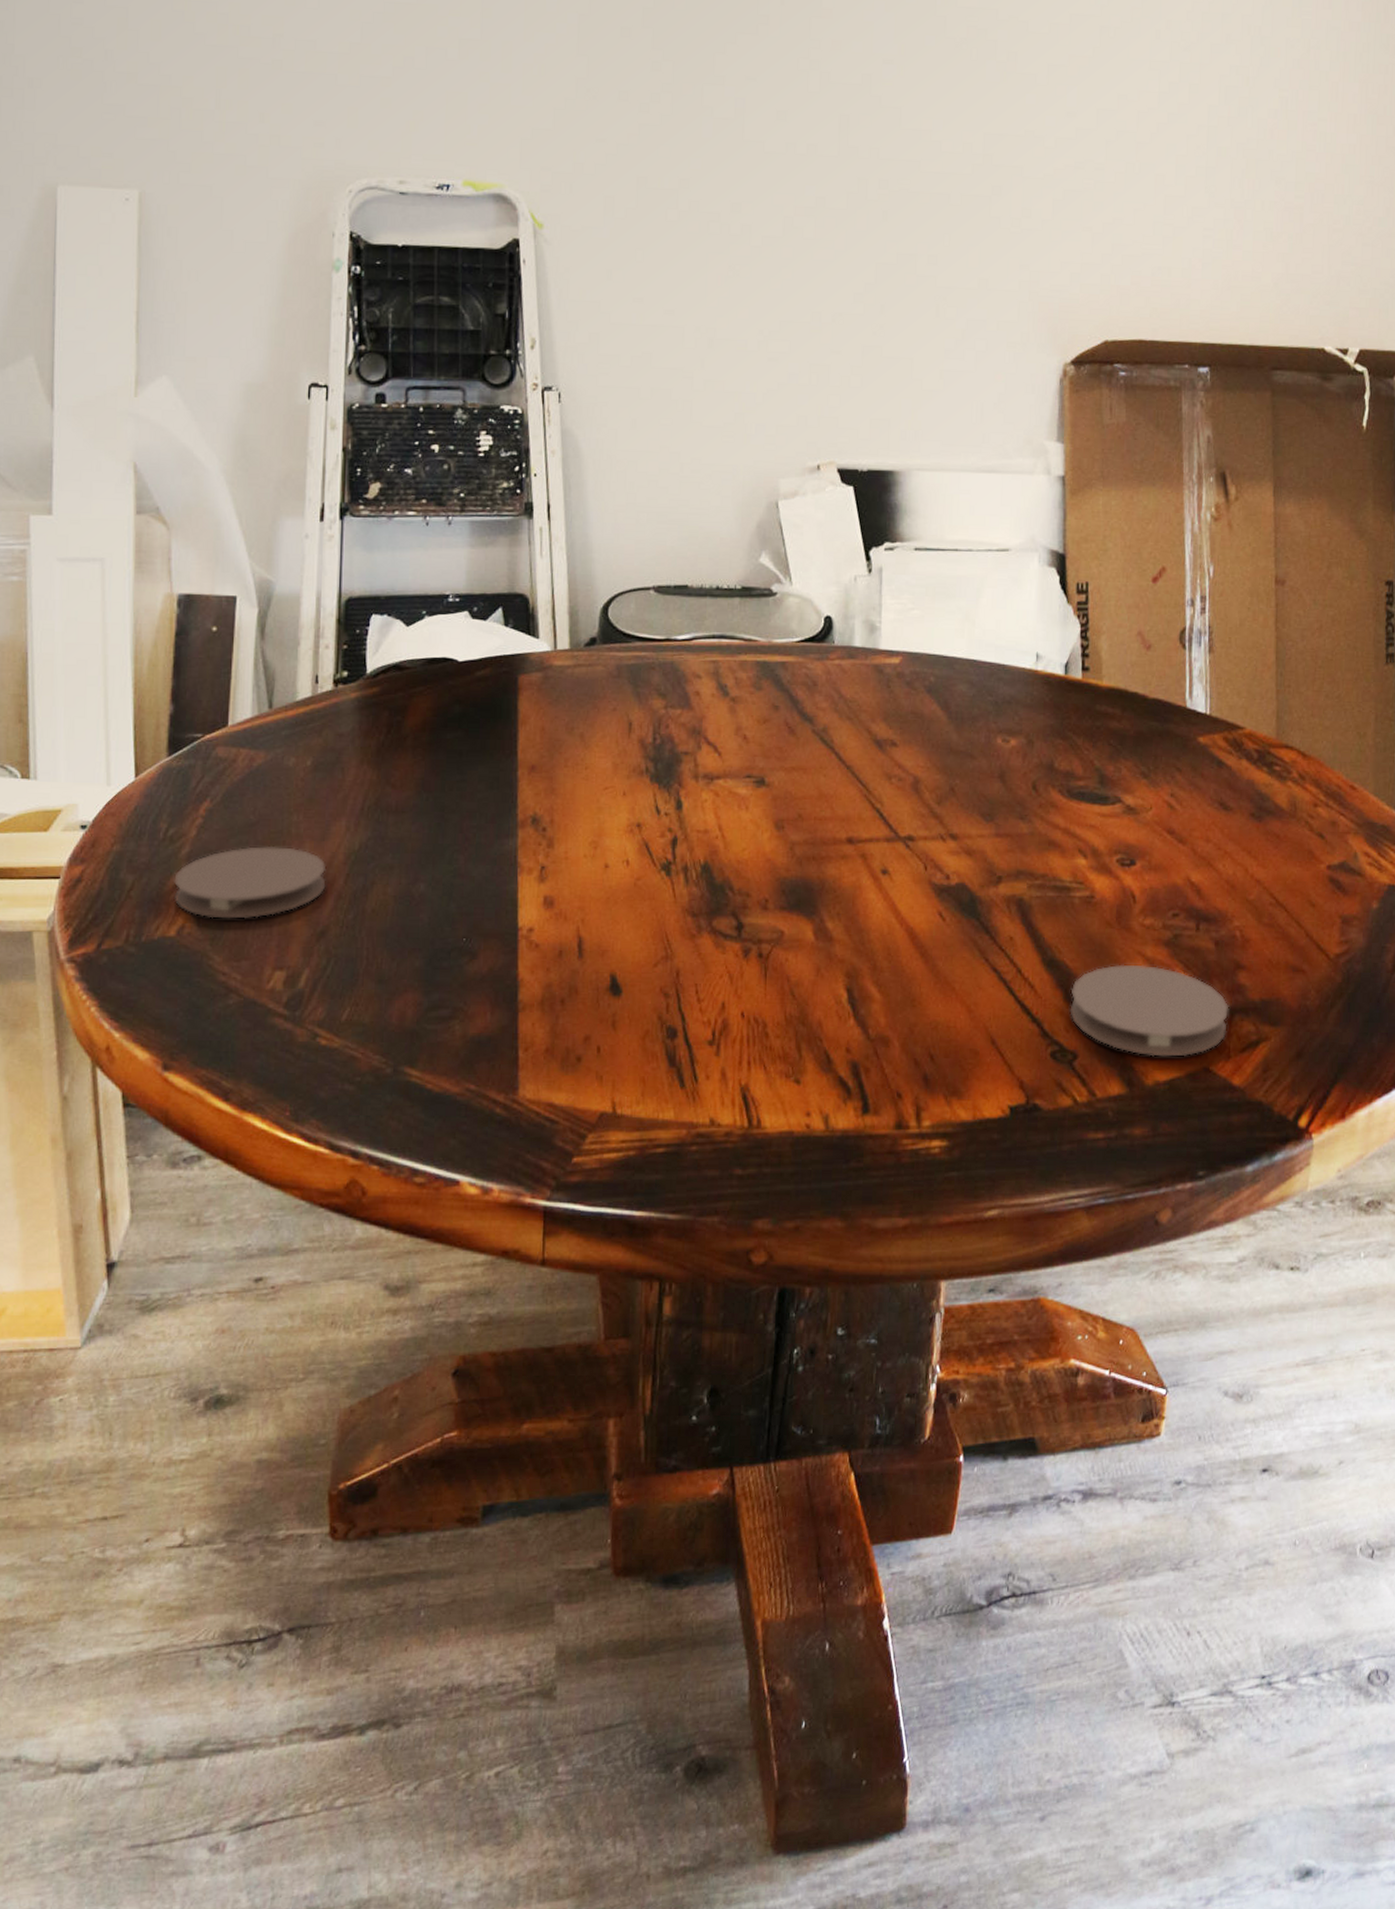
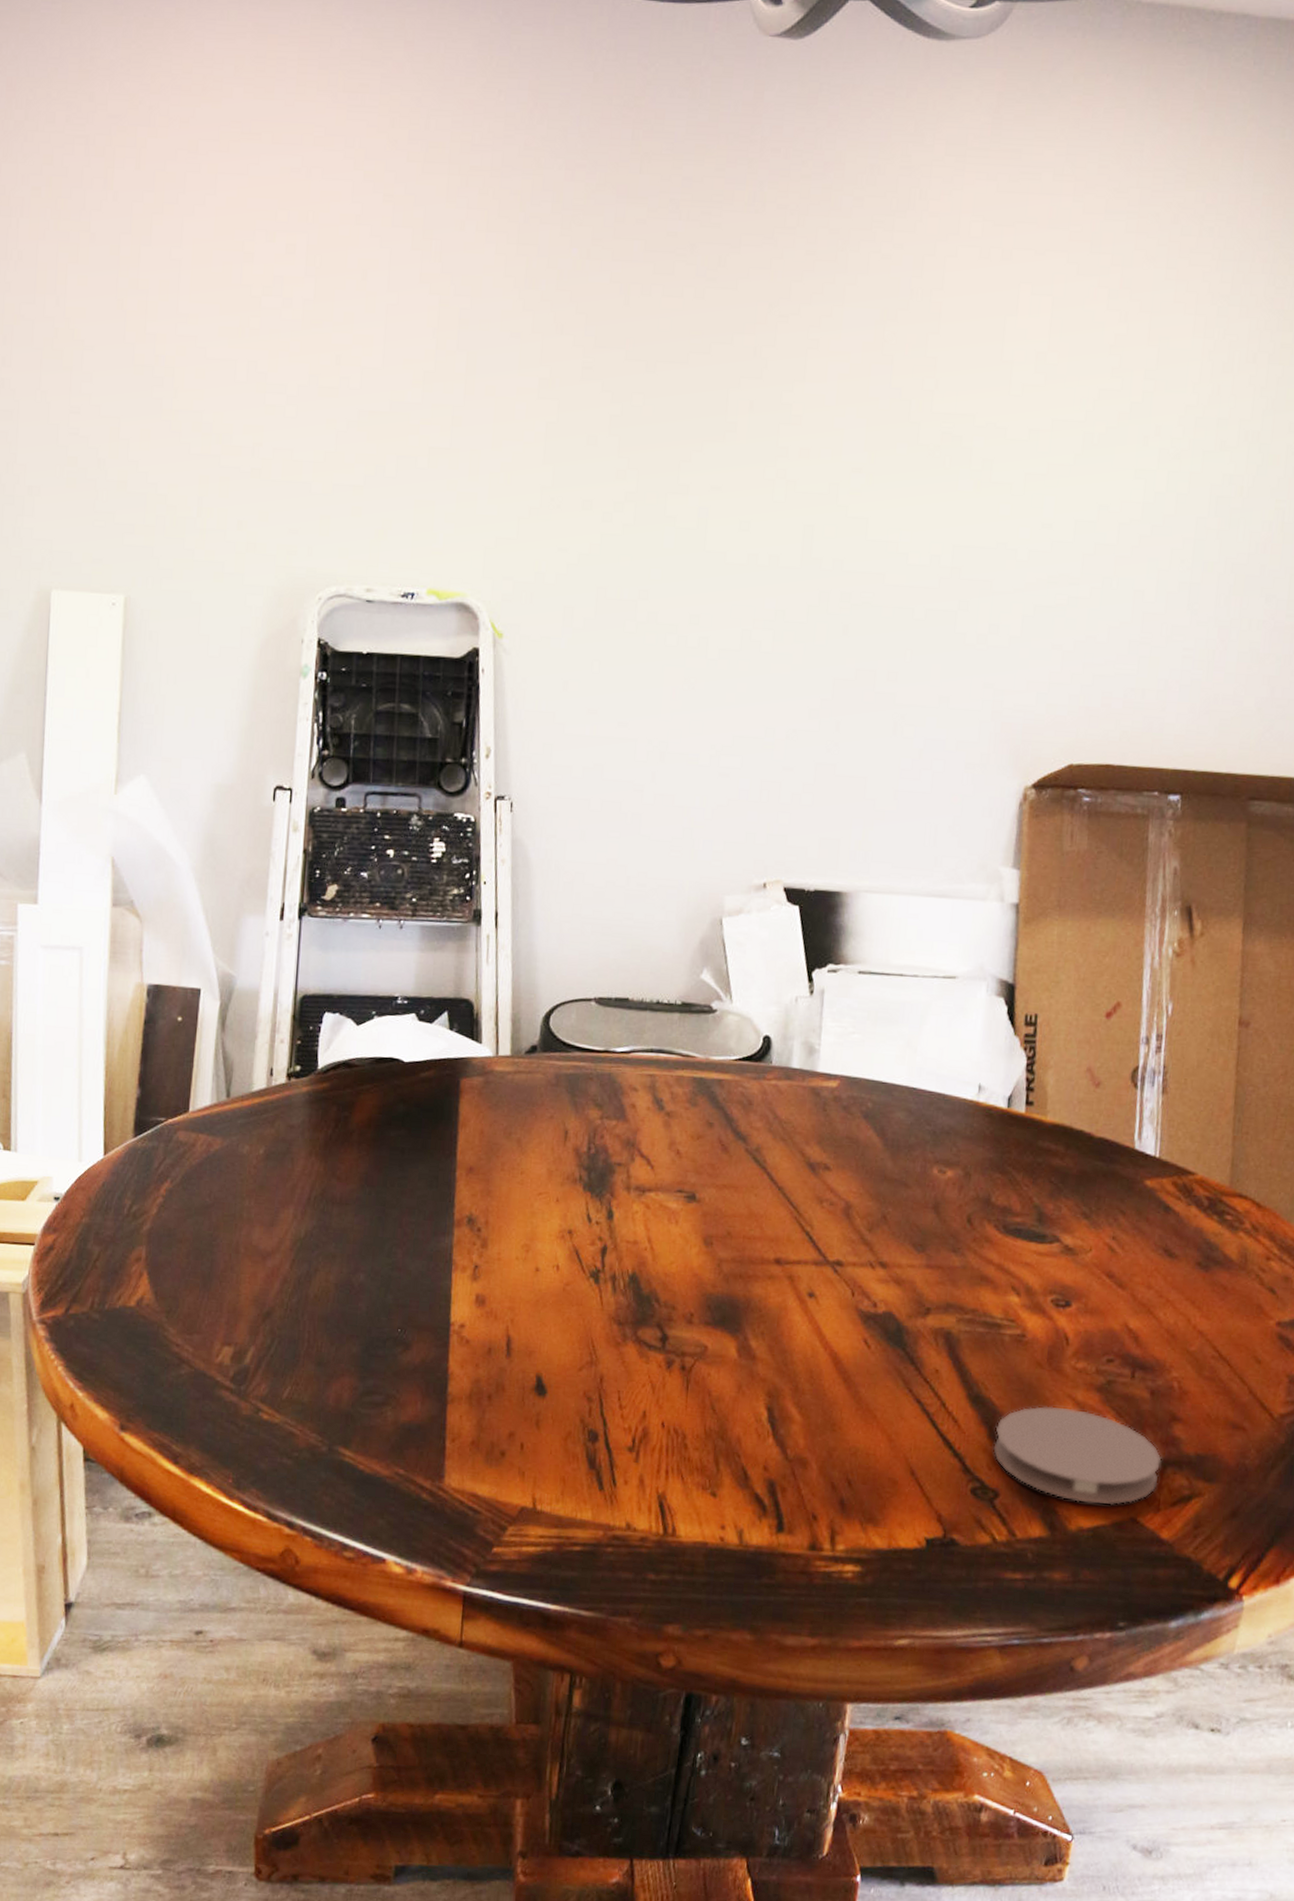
coaster: present [174,846,327,919] -> none [135,1227,274,1295]

